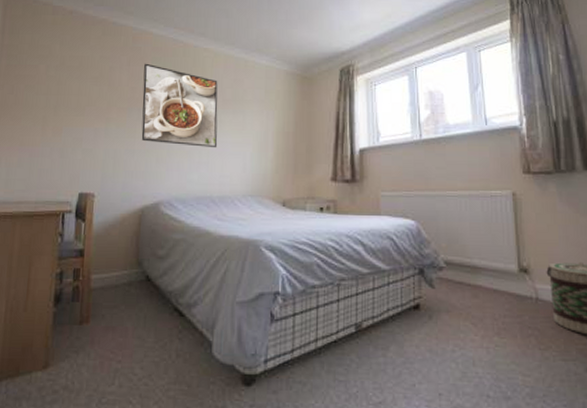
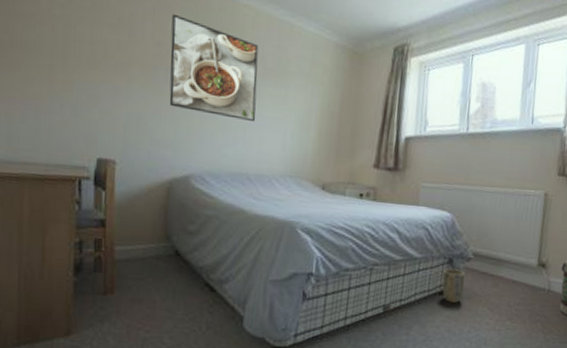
plant pot: none [415,279,440,318] -> present [442,267,465,303]

